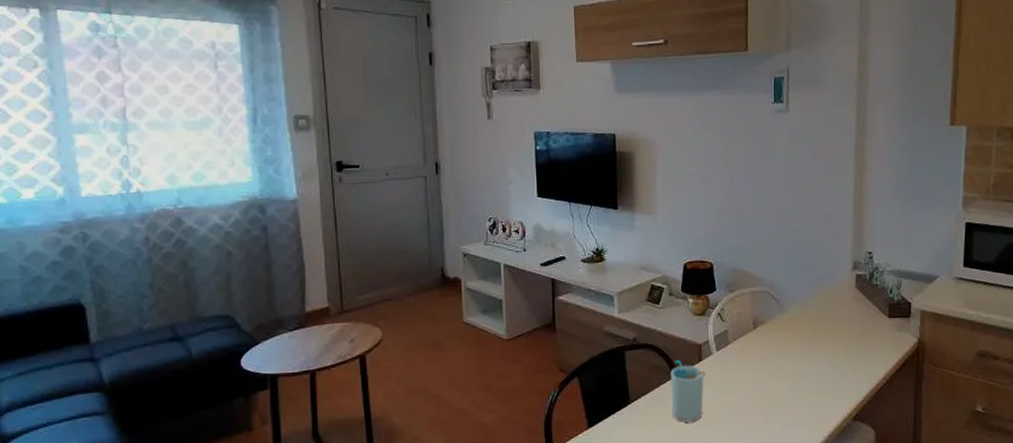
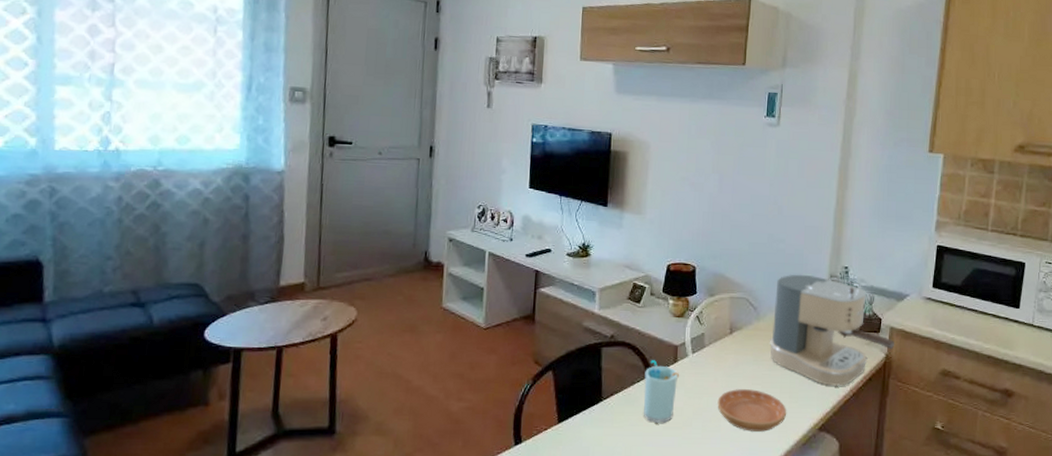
saucer: none [746,383,819,425] -> present [717,389,787,432]
coffee maker: none [796,263,926,375] -> present [770,274,894,386]

